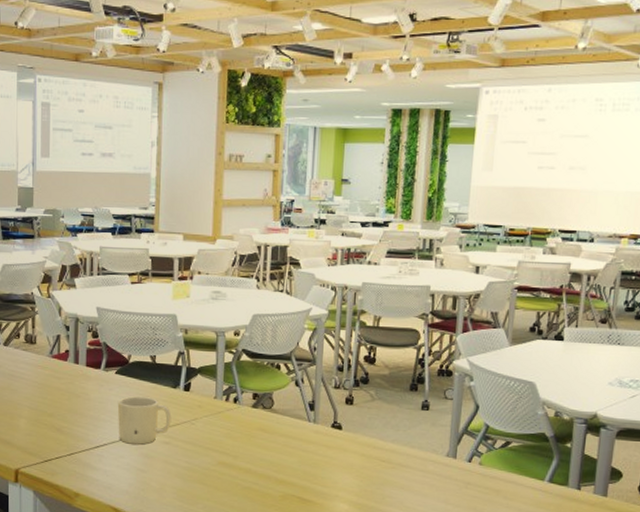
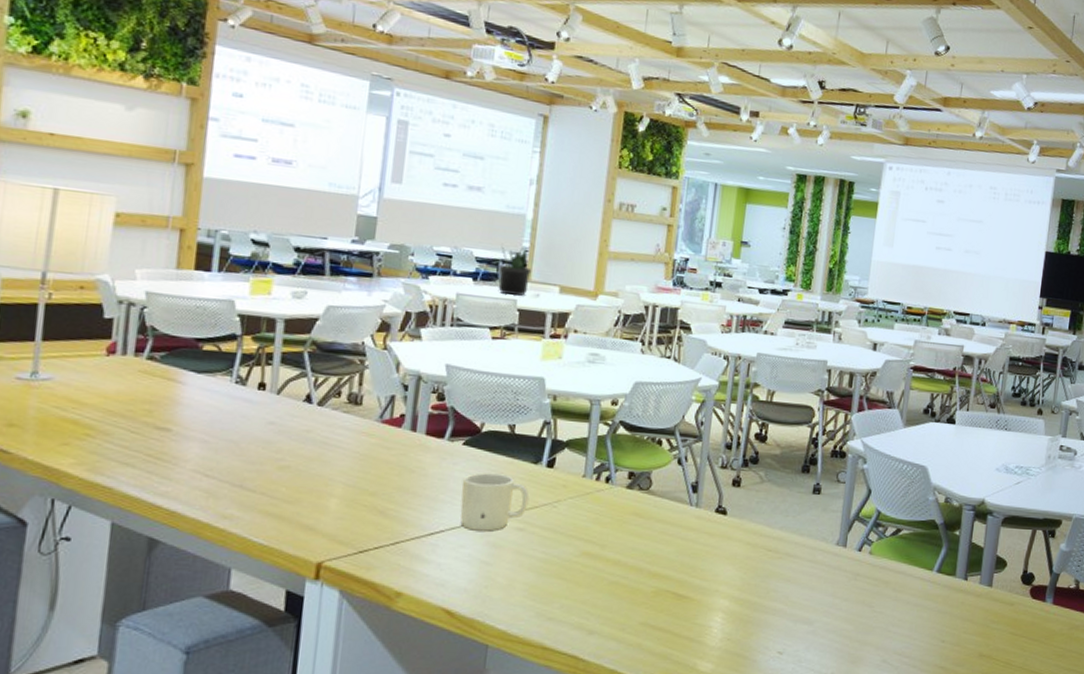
planter: none [132,202,159,245] -> present [498,246,532,296]

